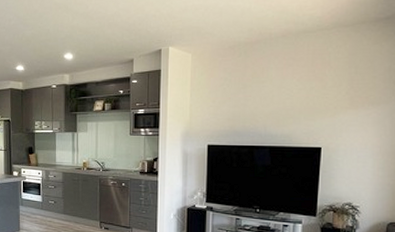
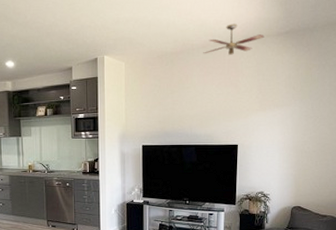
ceiling fan: none [283,9,359,45] -> present [203,24,264,55]

